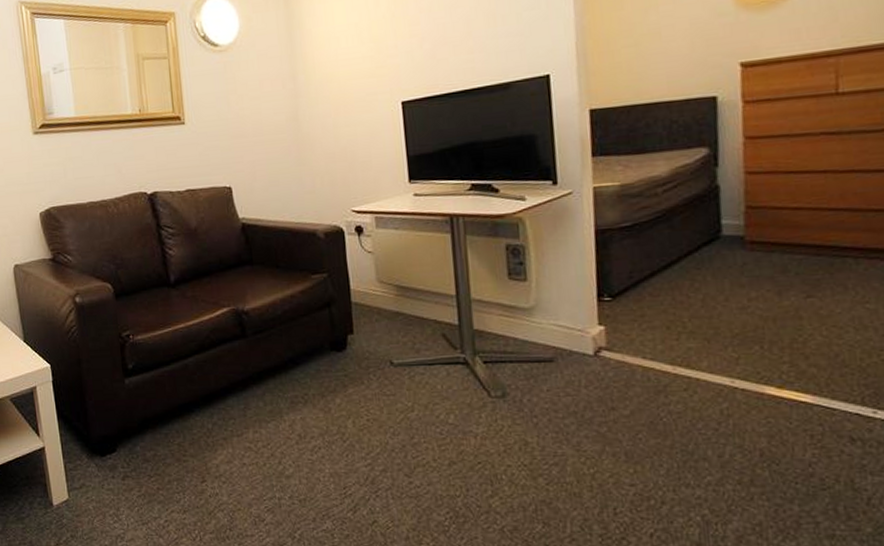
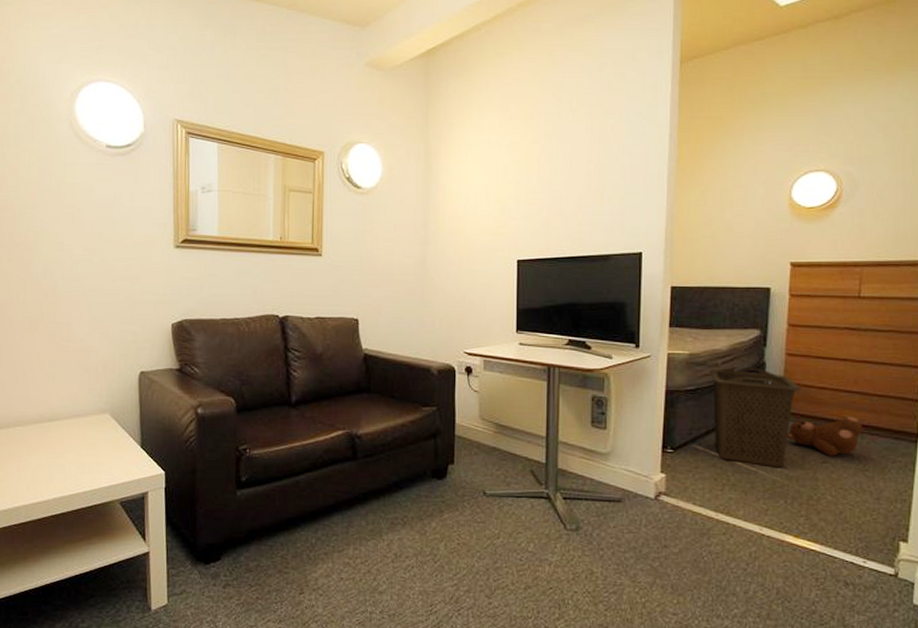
laundry basket: none [647,193,769,309] -> present [709,367,801,468]
teddy bear: none [754,238,858,289] -> present [786,415,863,456]

